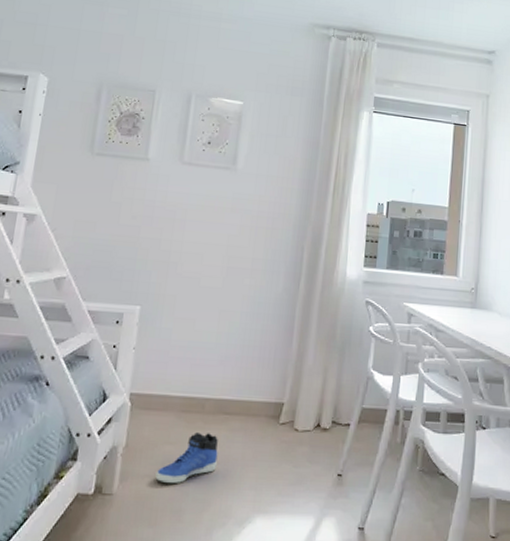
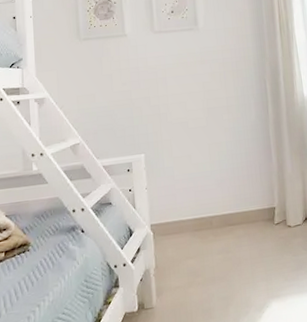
sneaker: present [155,432,218,484] -> none [184,243,232,290]

